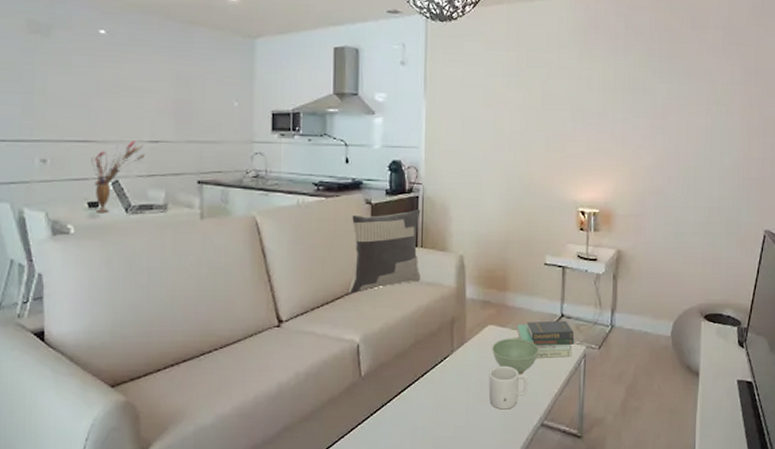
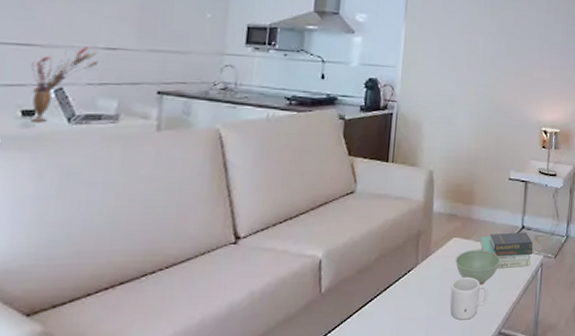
pillow: present [348,208,421,294] -> none [313,125,394,209]

